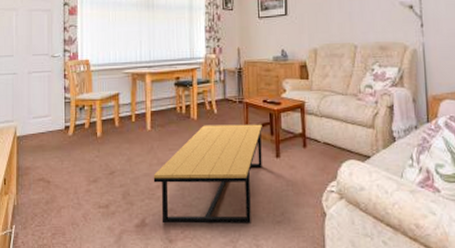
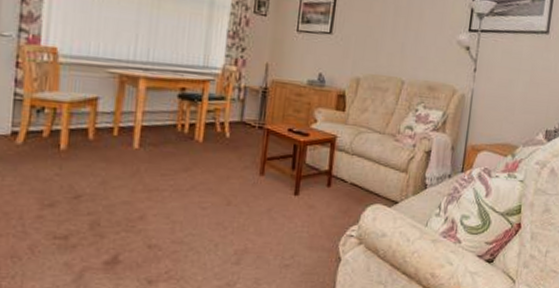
coffee table: present [153,124,262,224] -> none [135,150,283,266]

